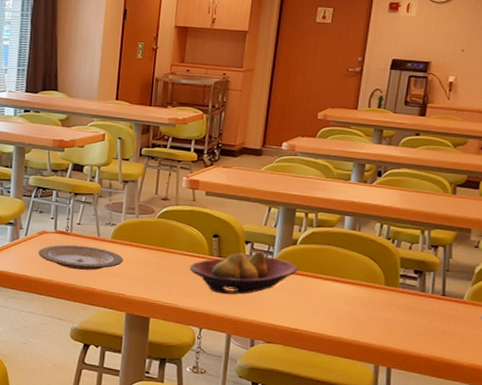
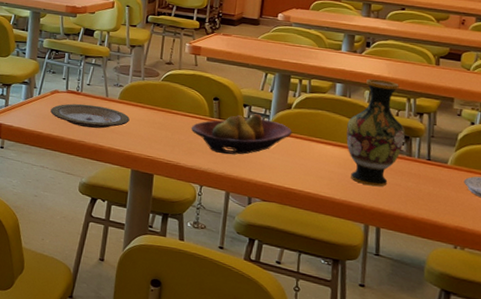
vase: none [355,210,419,325] -> present [346,78,406,187]

